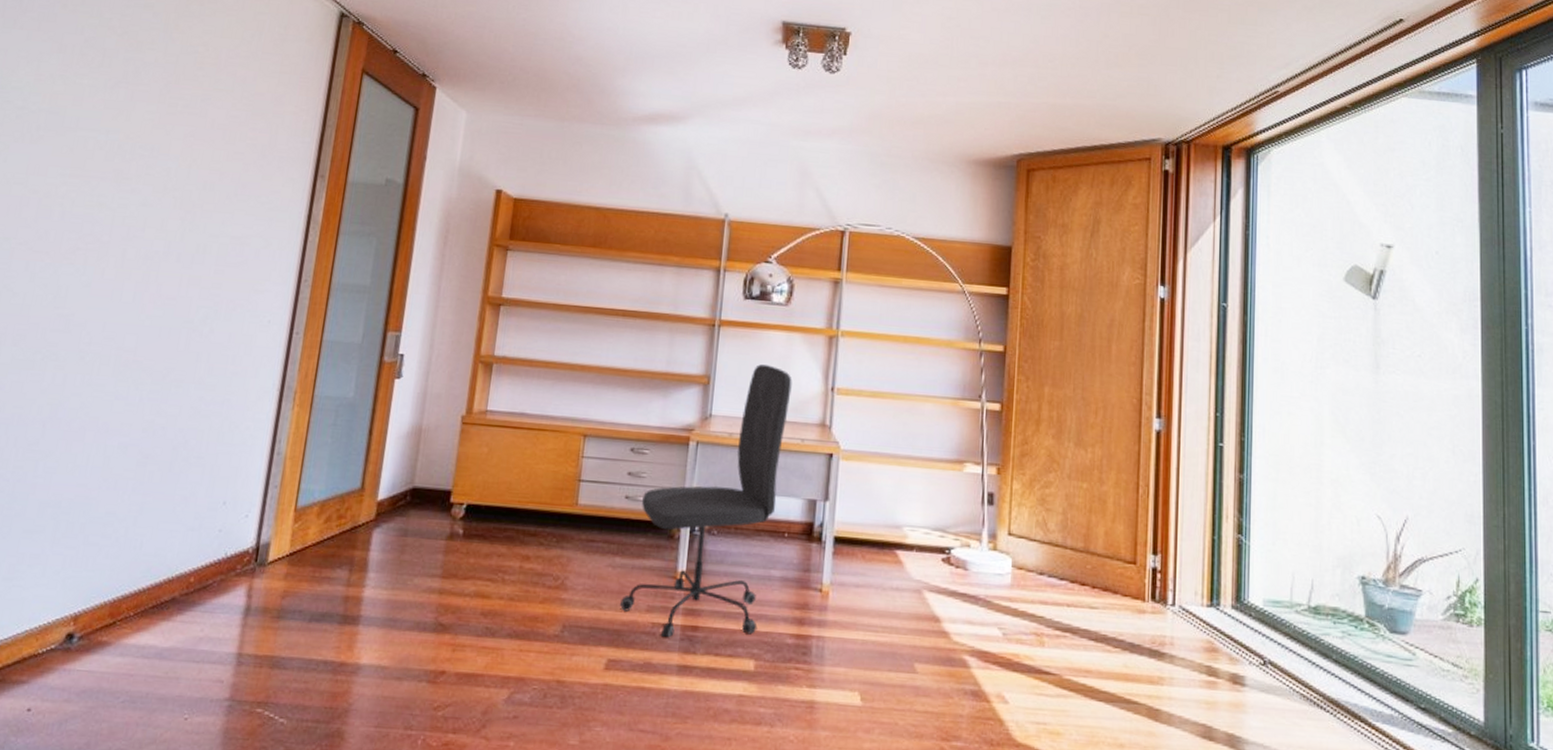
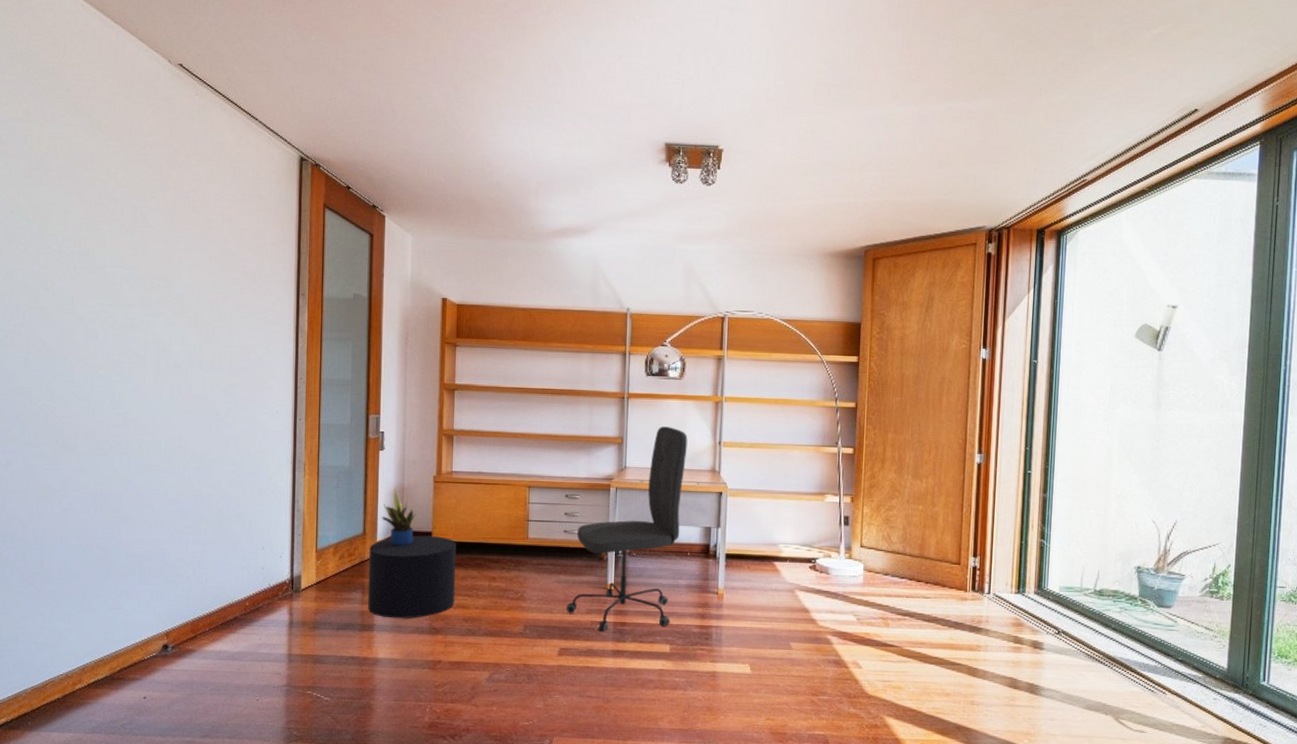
stool: none [354,494,483,609] -> present [368,535,457,619]
potted plant: none [388,428,434,508] -> present [382,487,416,546]

